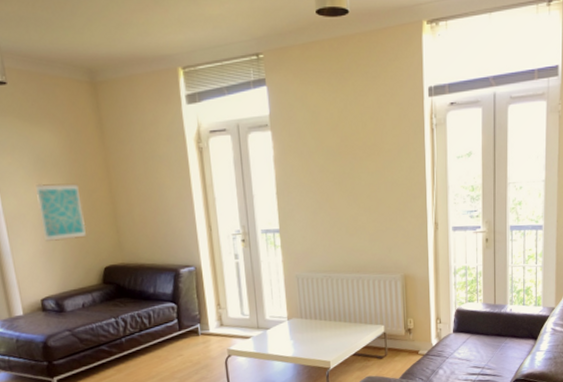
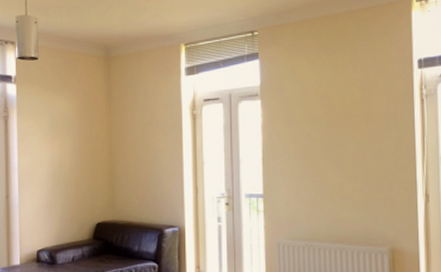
wall art: present [35,183,86,241] -> none [47,143,85,196]

